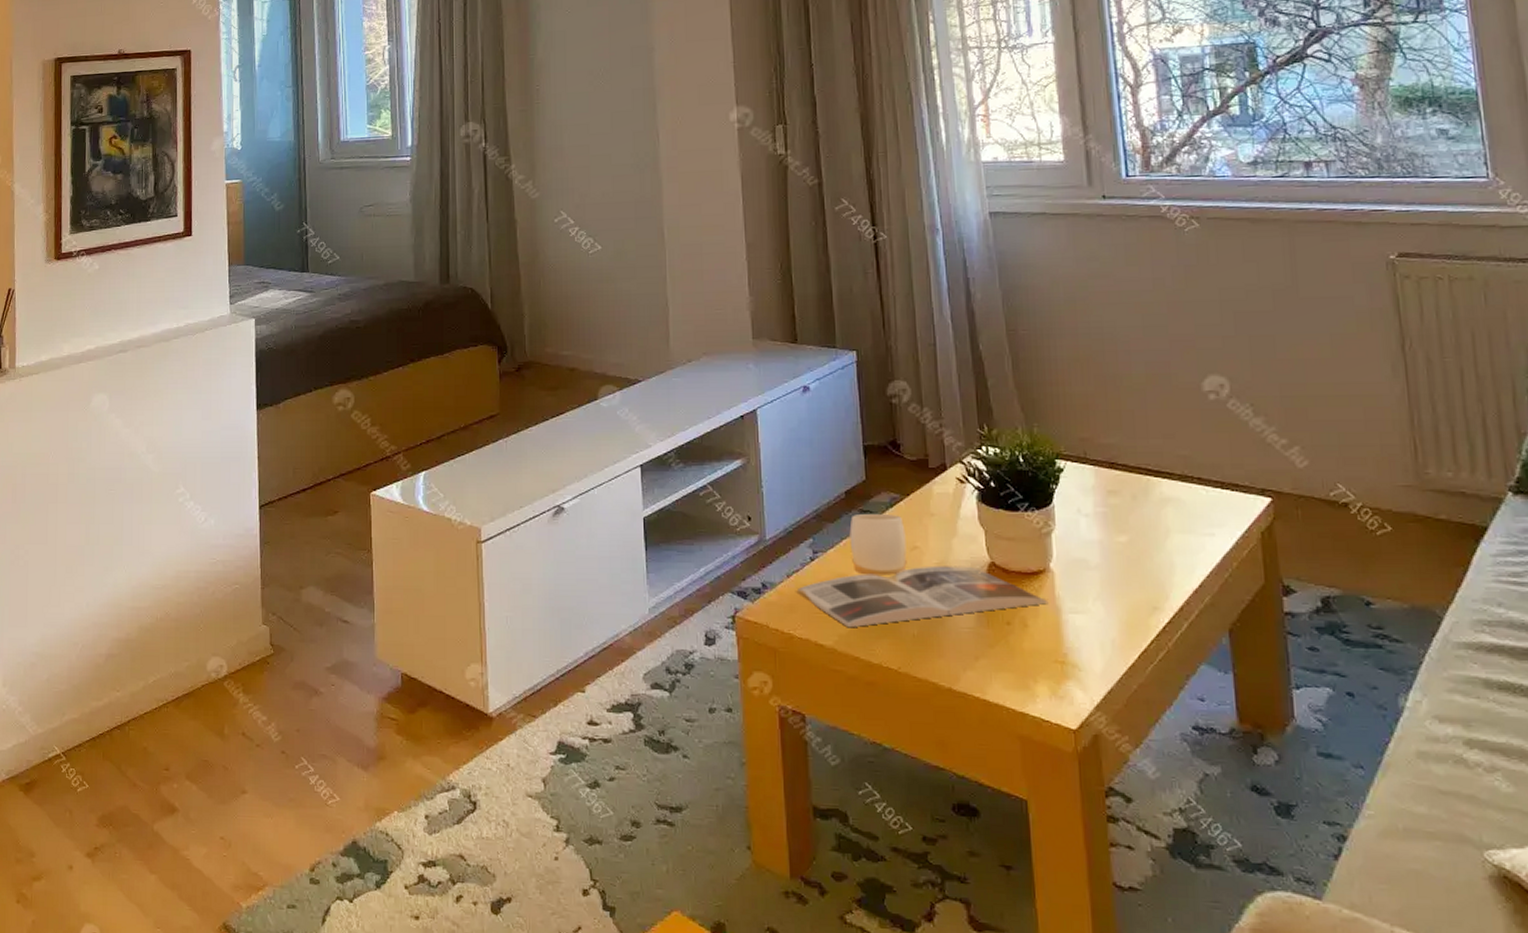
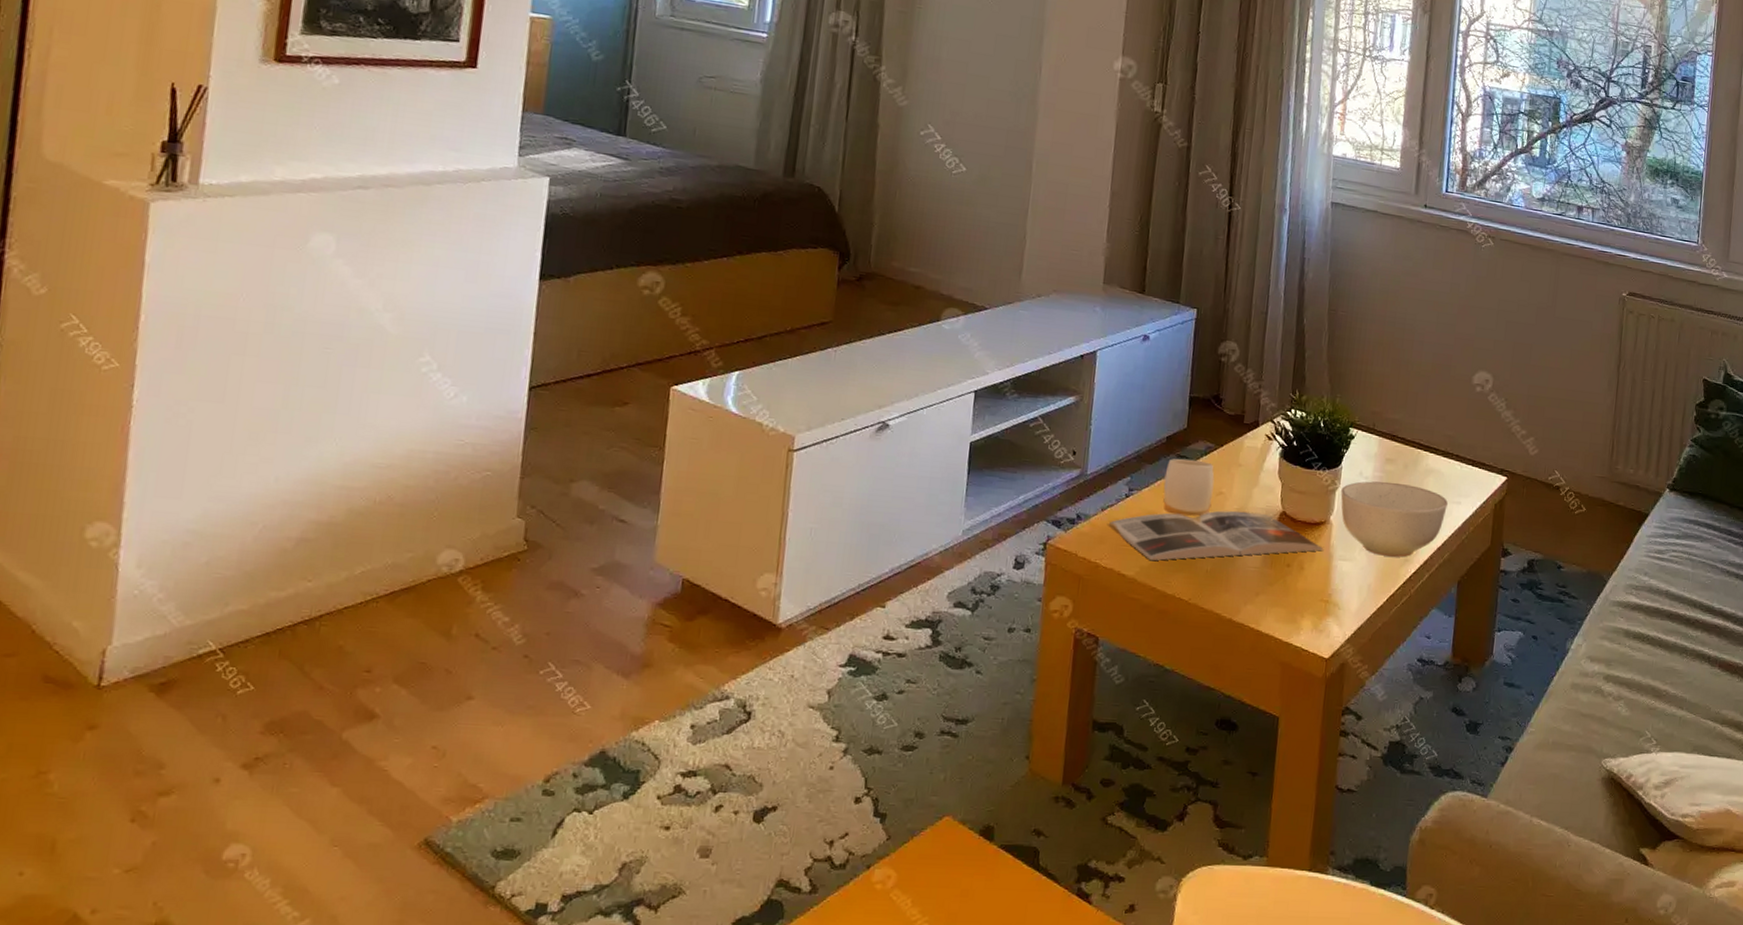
bowl: none [1057,517,1198,605] -> present [1341,481,1448,557]

